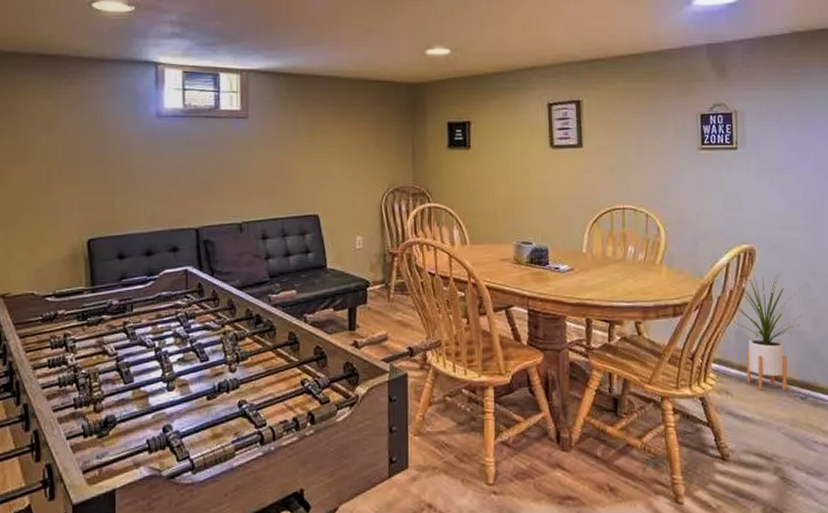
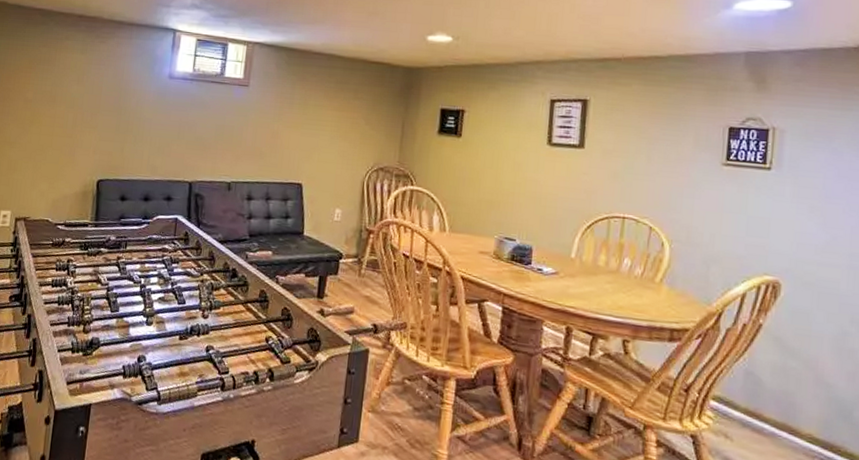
house plant: present [735,273,803,390] -> none [745,309,840,448]

